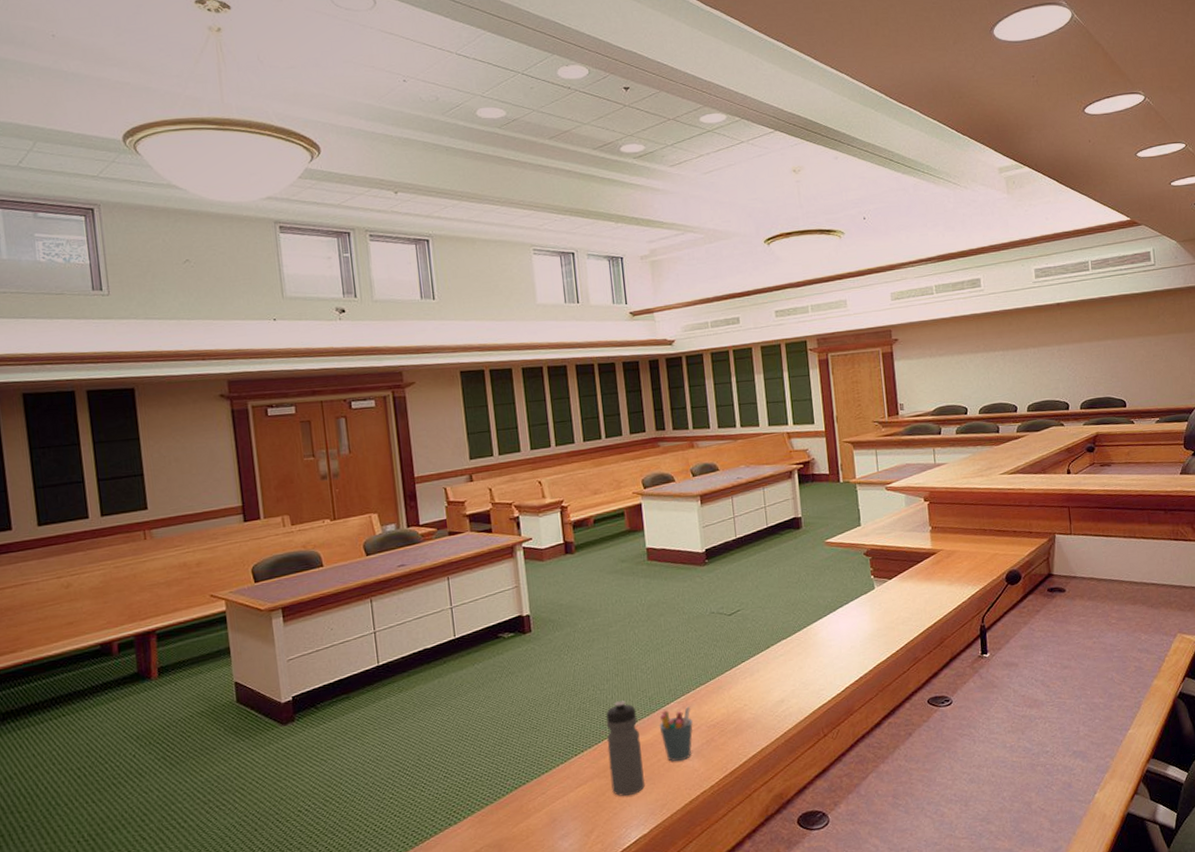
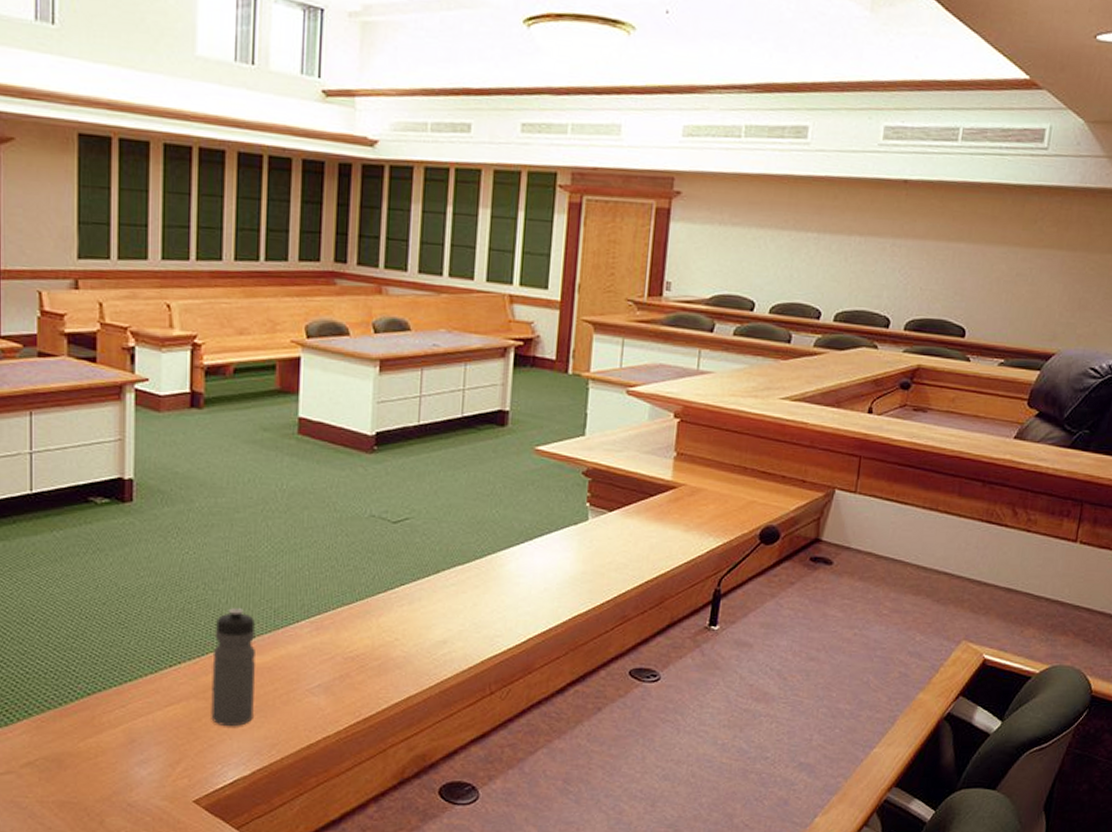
pen holder: present [659,706,694,762] -> none [282,629,327,695]

